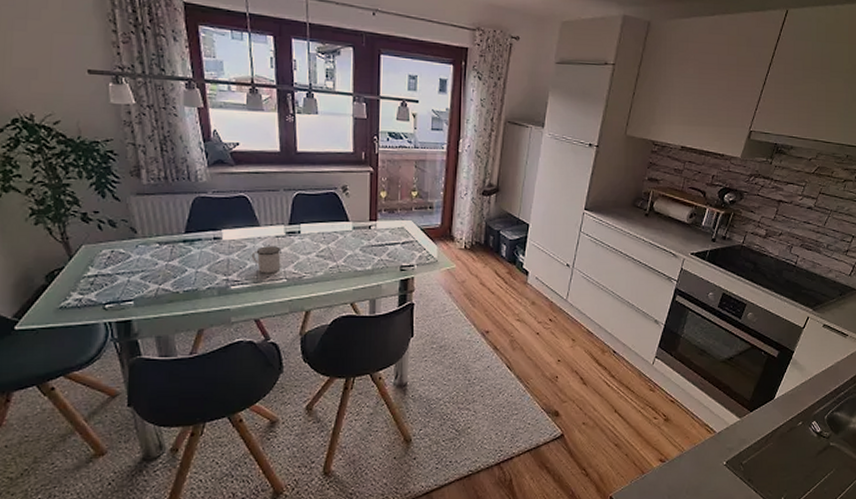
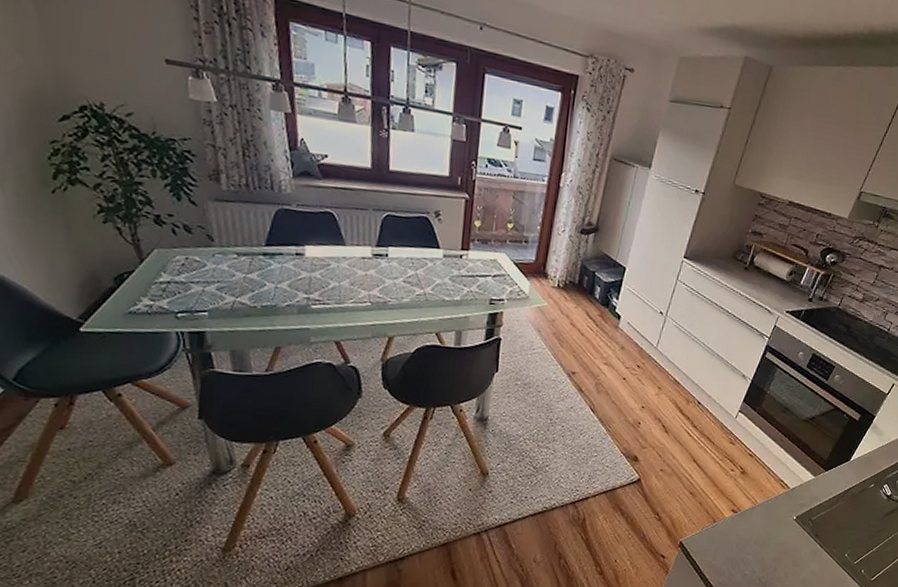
mug: present [251,246,282,274] -> none [334,266,367,296]

